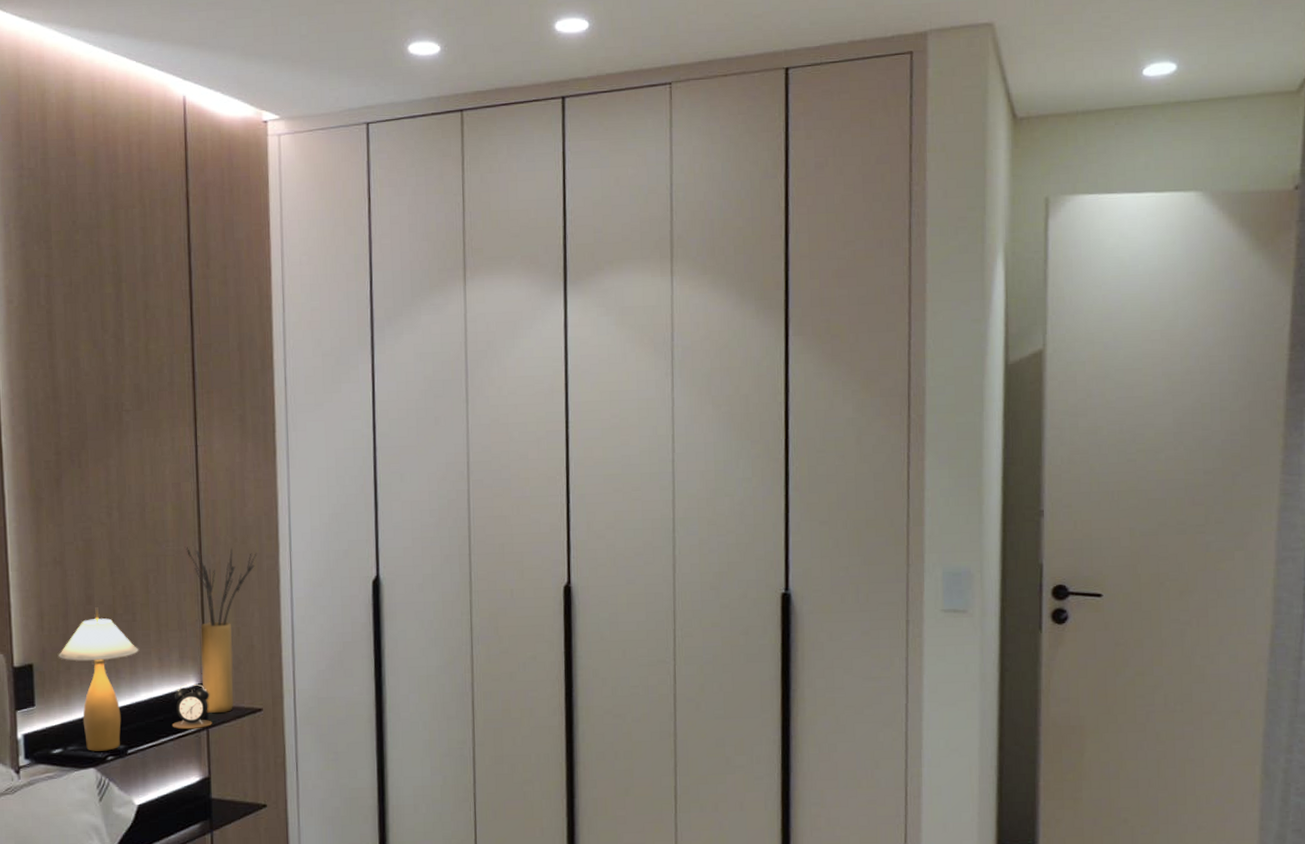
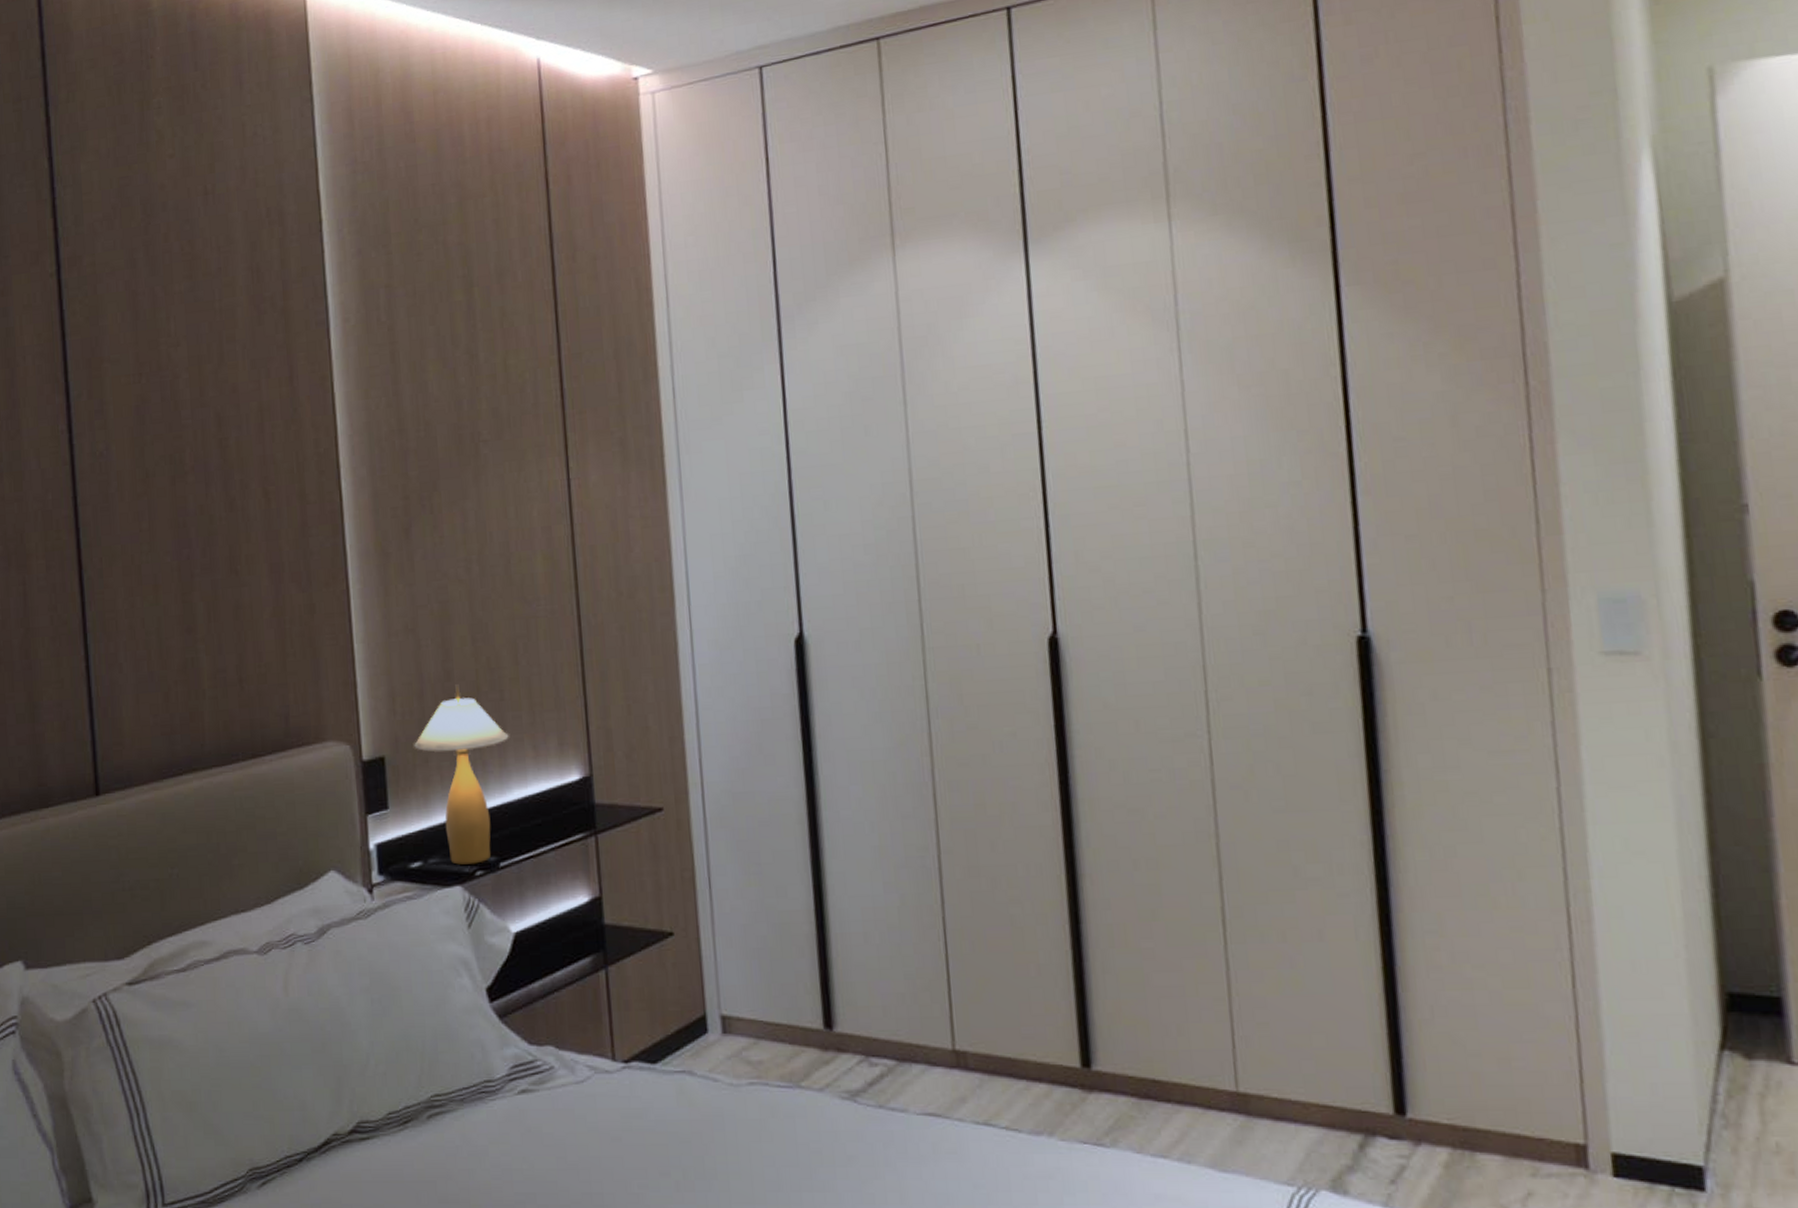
alarm clock: present [173,684,212,730] -> none [553,777,602,836]
vase: present [184,546,257,714] -> none [559,604,648,815]

